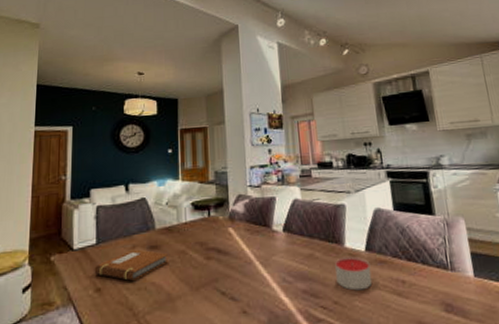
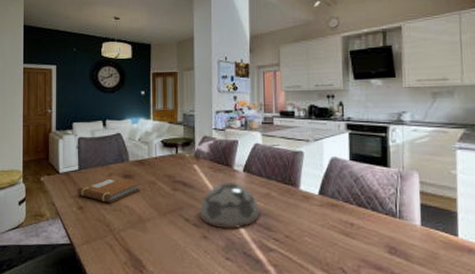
decorative bowl: none [237,245,303,300] -> present [200,183,259,228]
candle: present [335,256,373,291] -> none [289,198,323,228]

